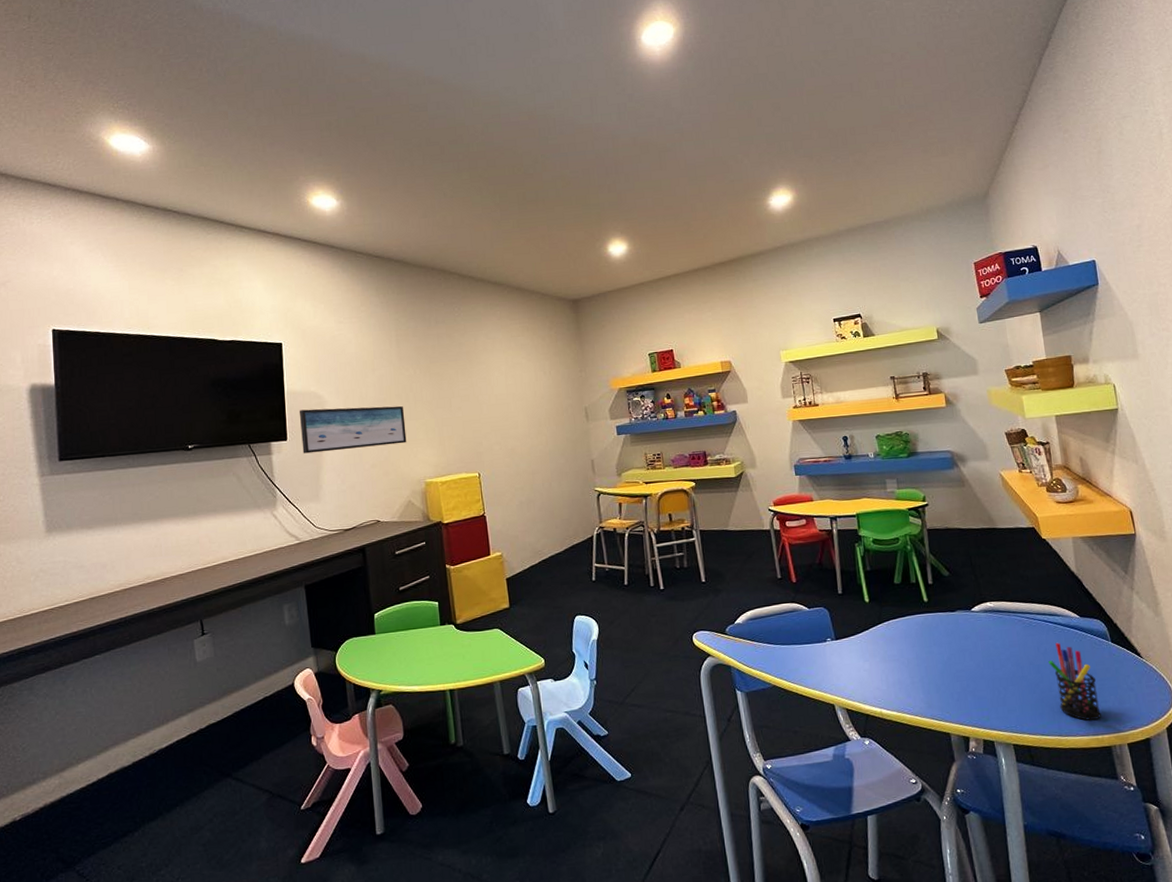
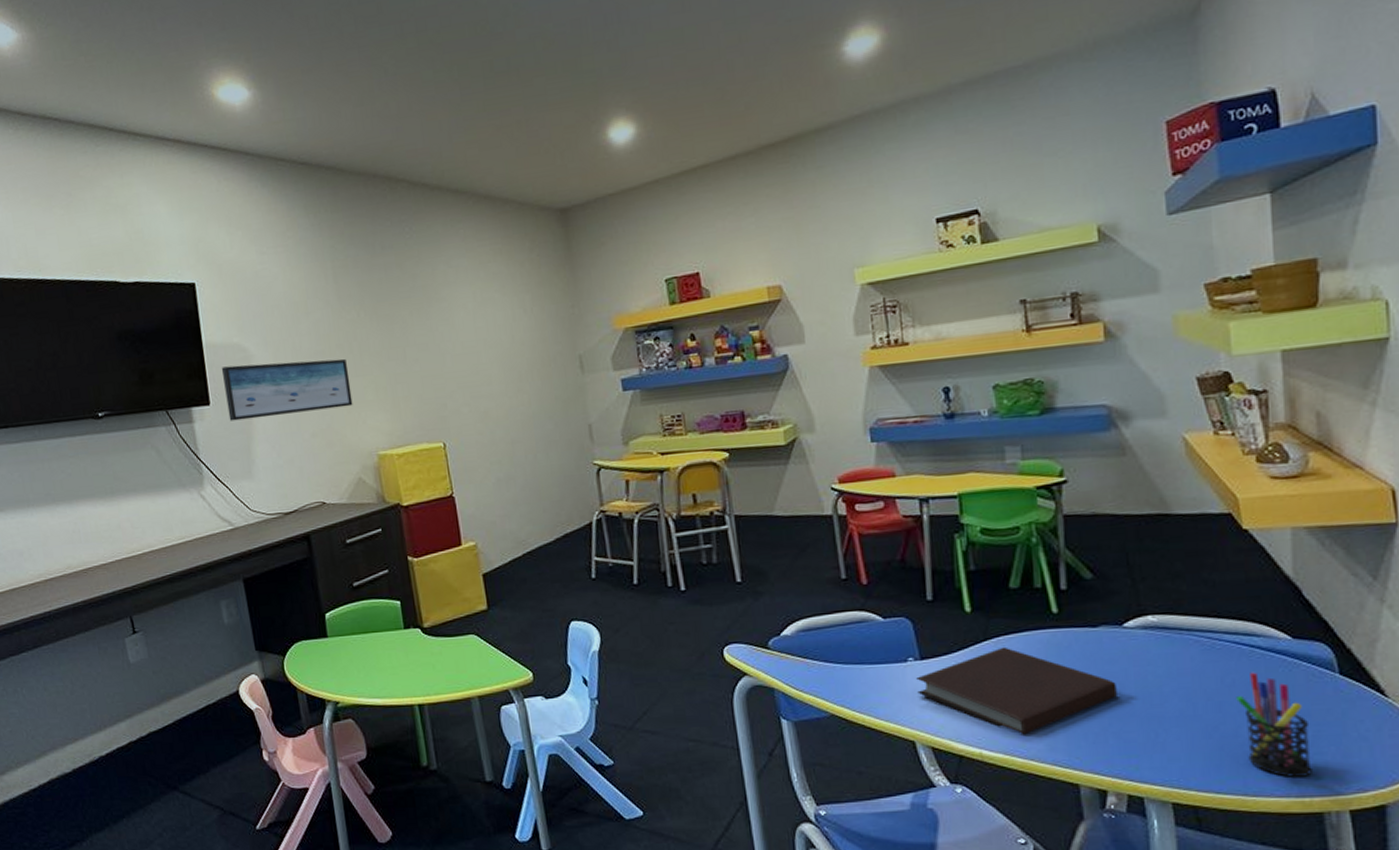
notebook: none [833,628,971,696] -> present [916,646,1117,735]

